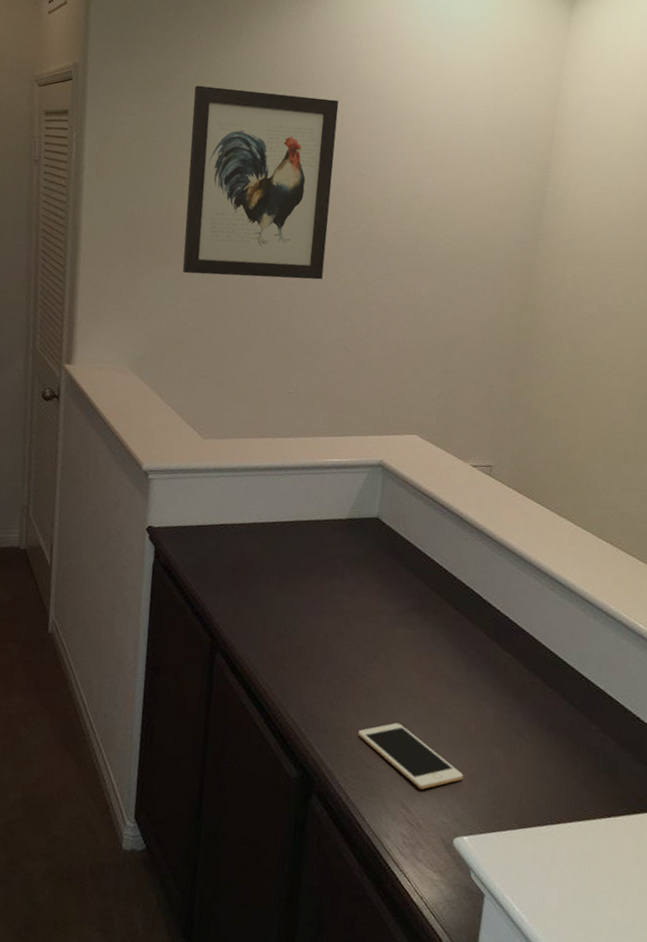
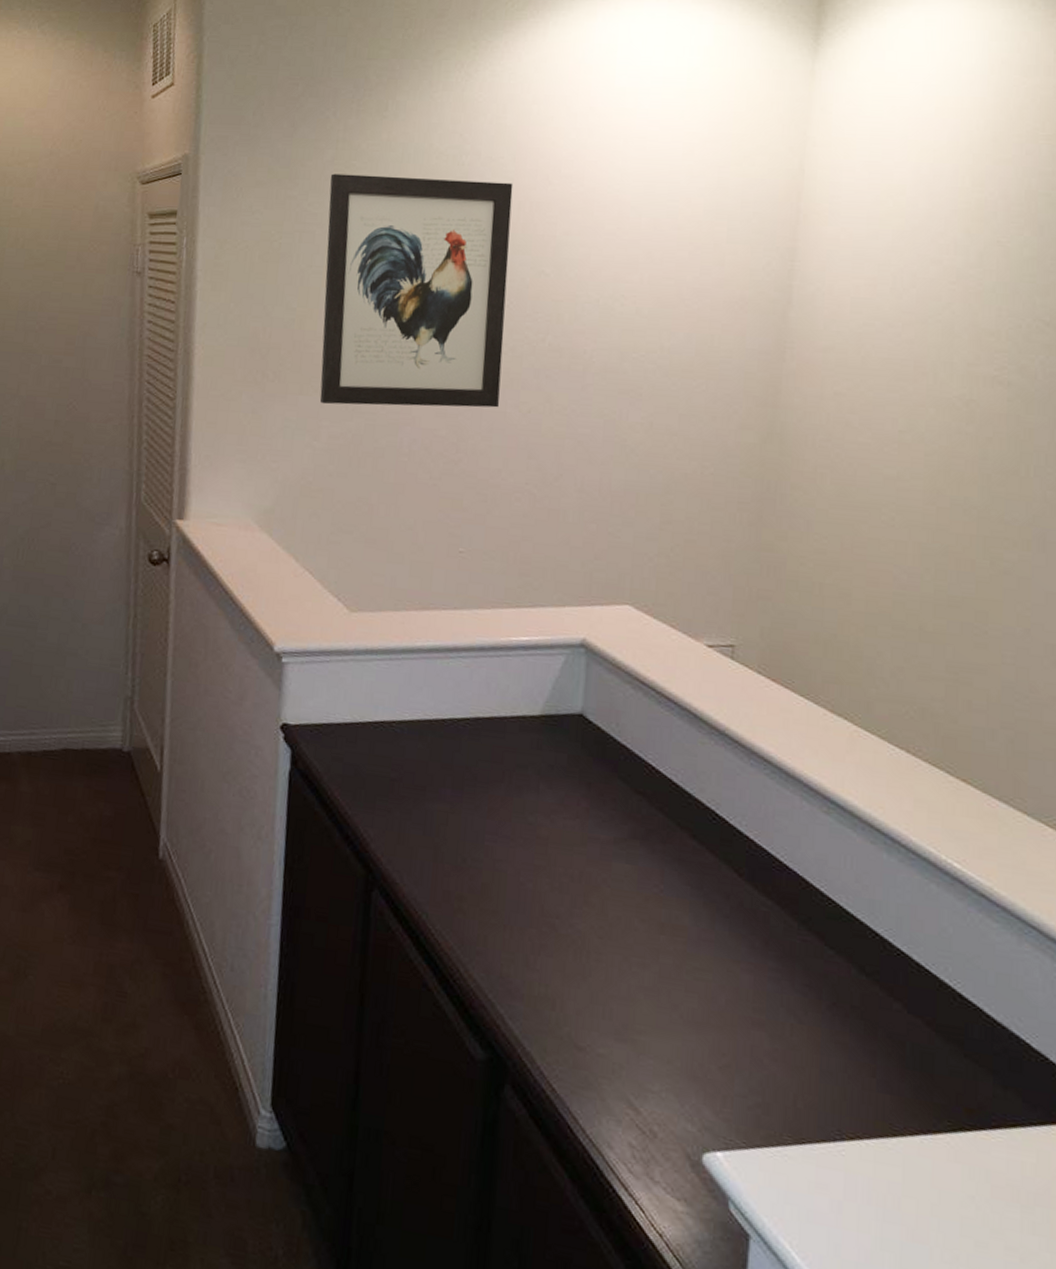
cell phone: present [358,722,464,789] -> none [565,990,713,1084]

